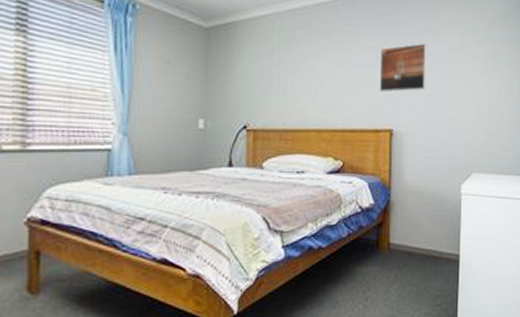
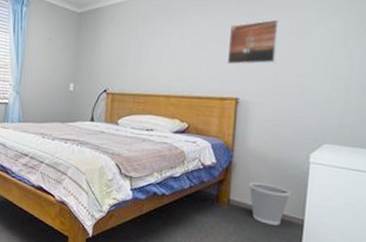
wastebasket: none [407,220,446,265] -> present [248,182,291,226]

